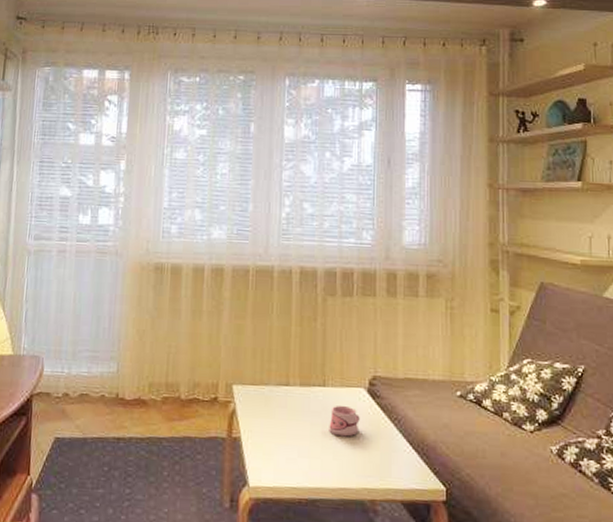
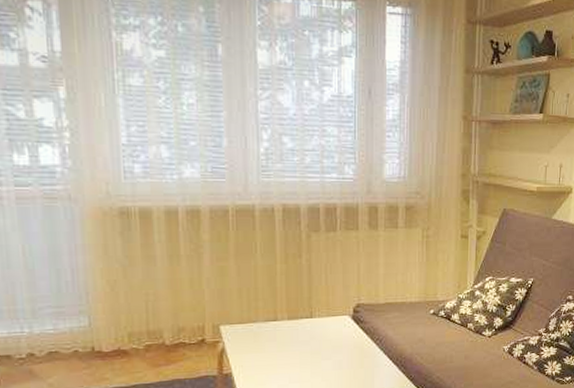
mug: present [329,405,360,437] -> none [317,332,345,361]

